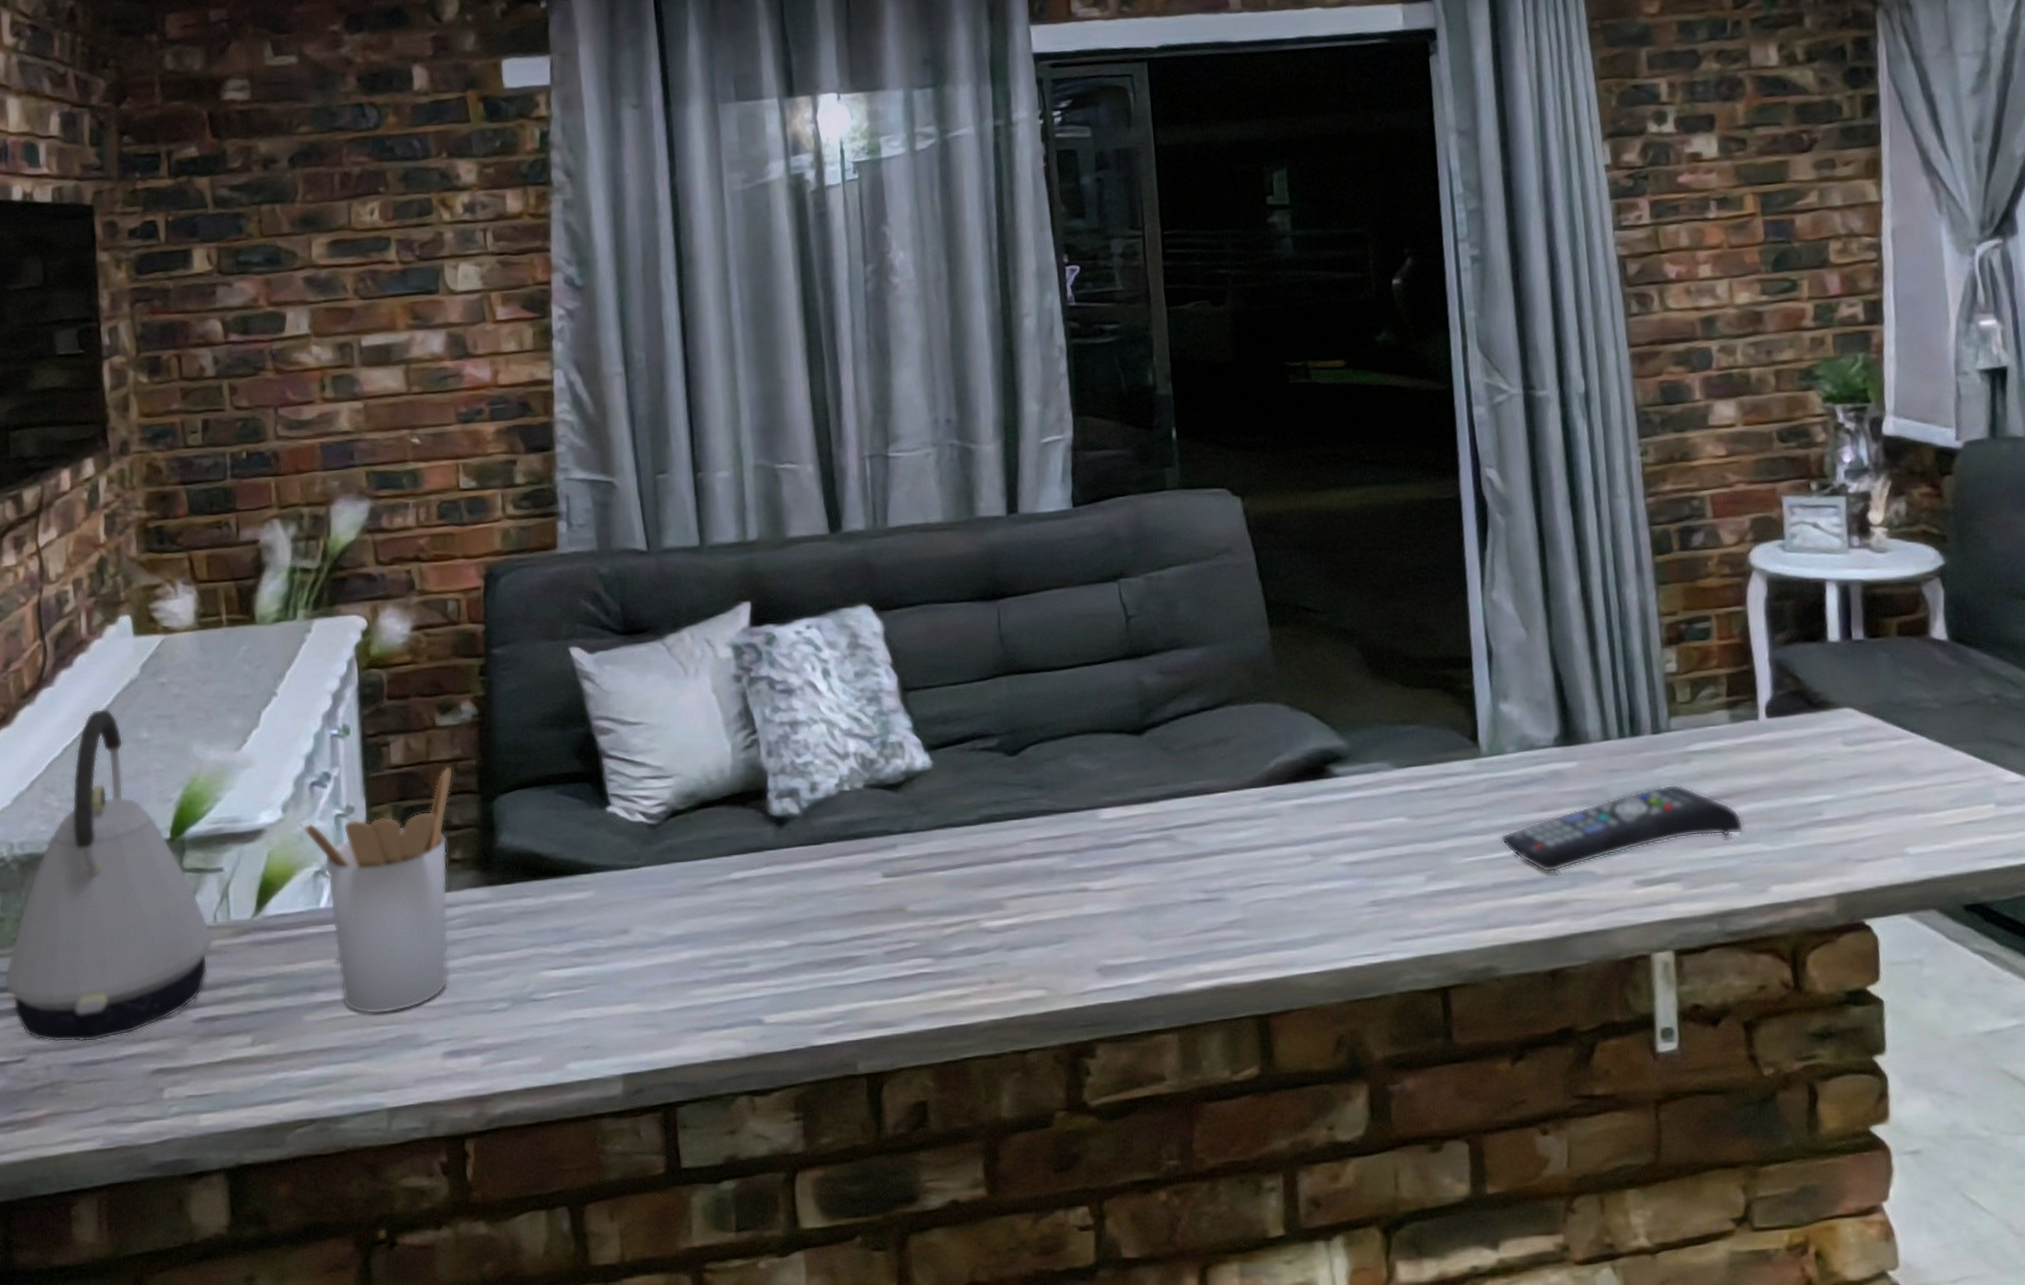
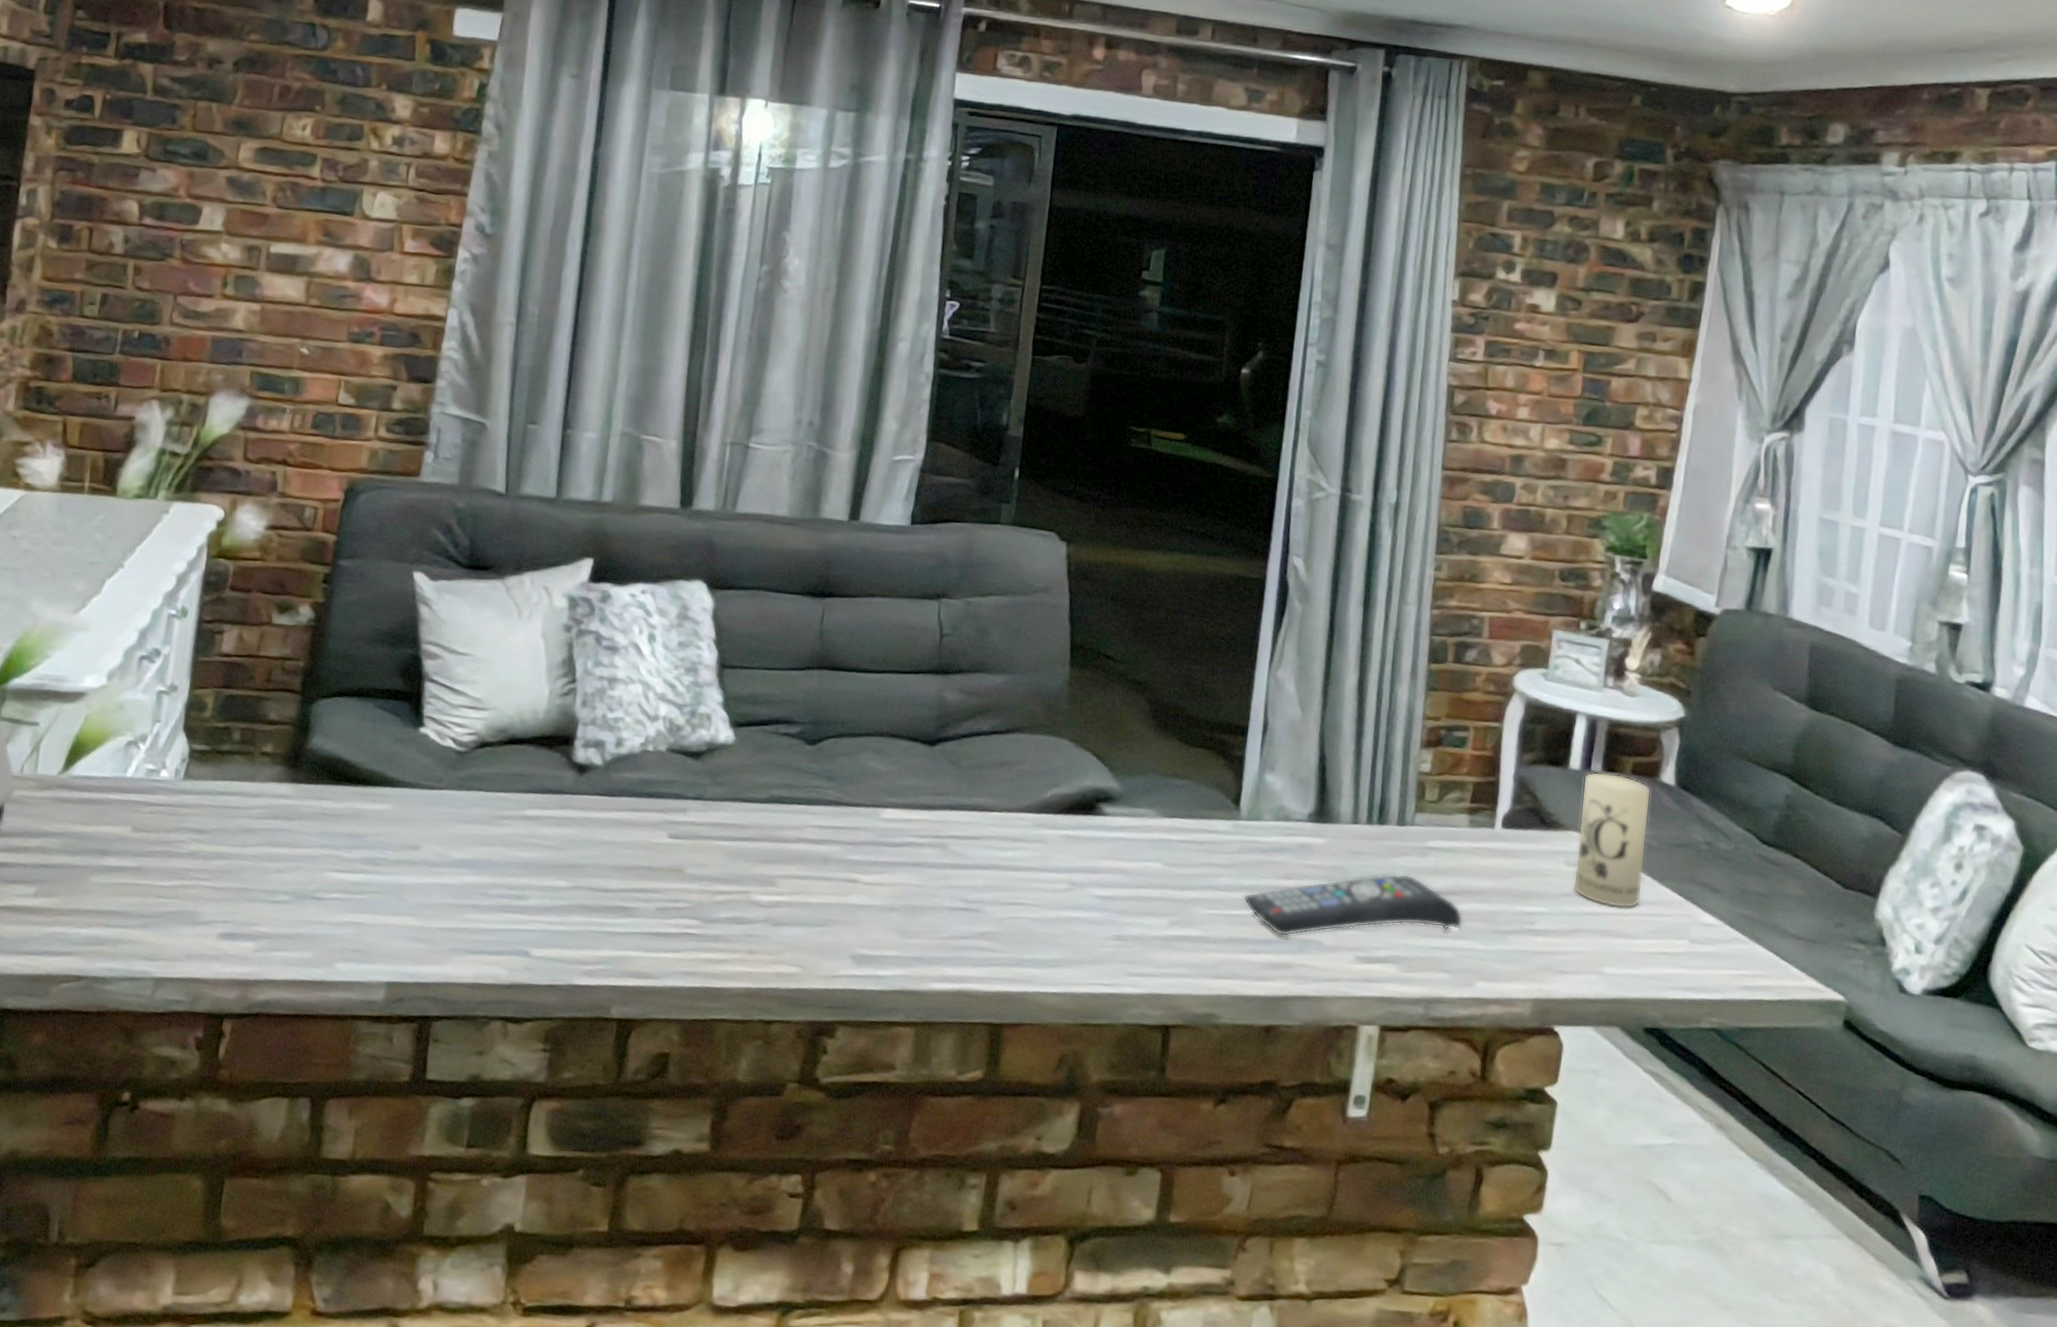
utensil holder: present [300,766,454,1015] -> none [122,663,280,888]
candle: none [1845,638,1934,783] -> present [1573,771,1652,909]

